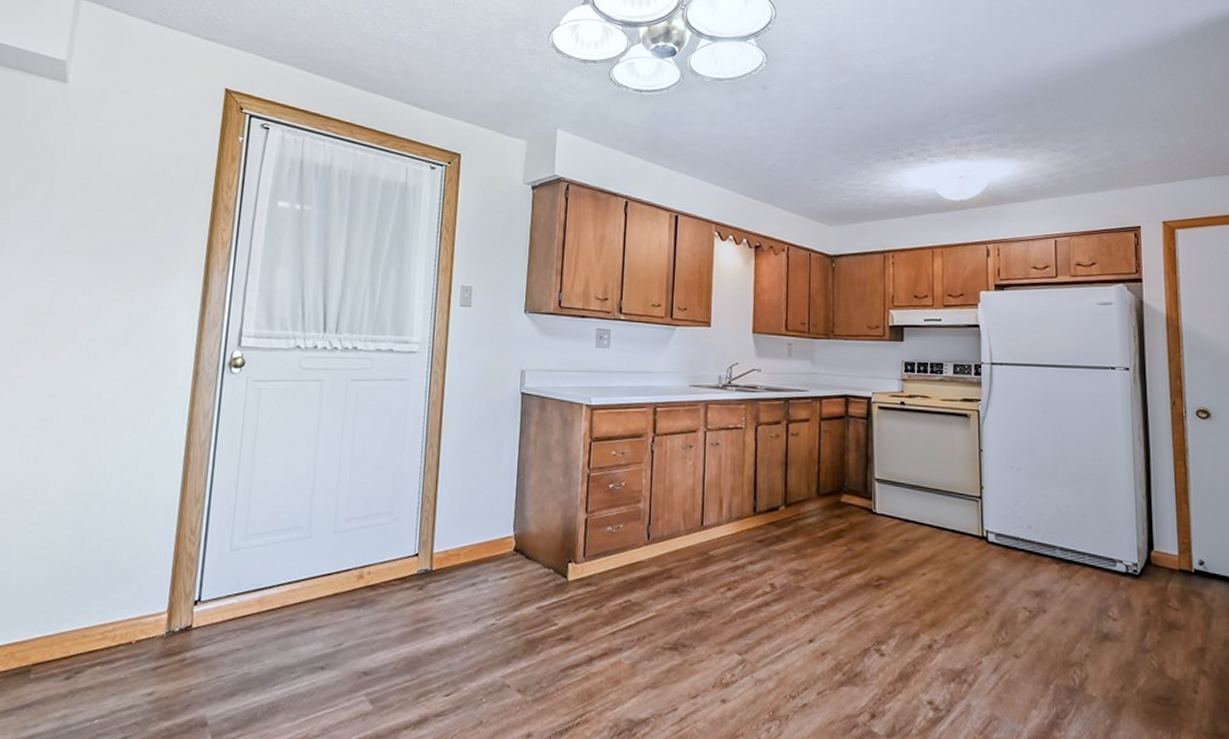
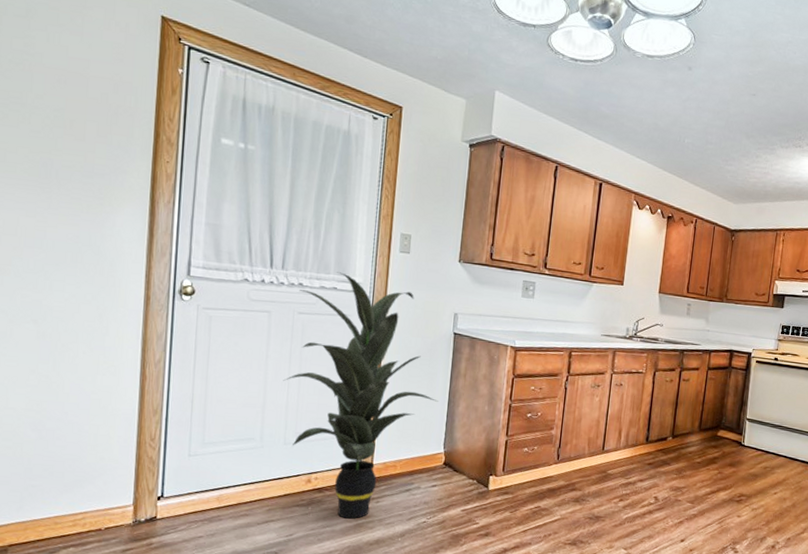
indoor plant: none [334,332,506,623] -> present [283,272,438,519]

